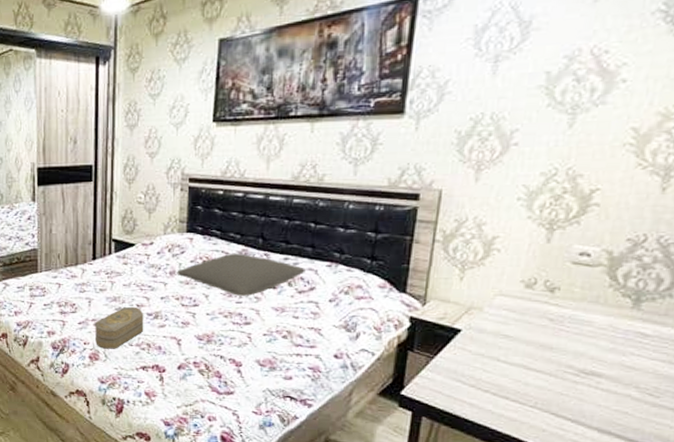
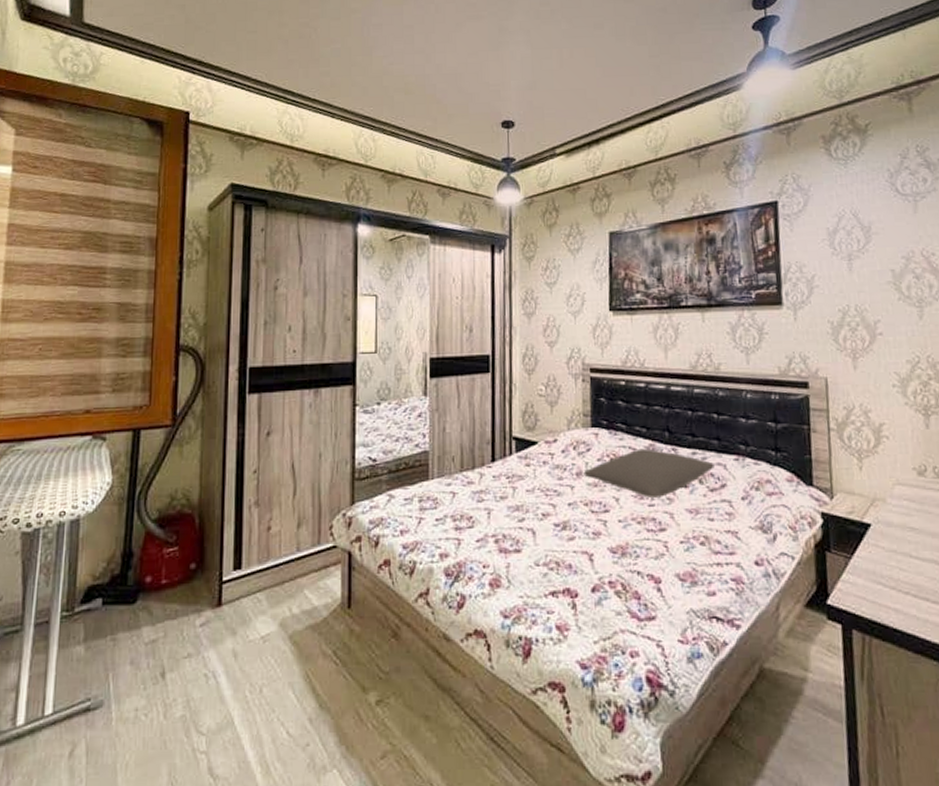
decorative box: present [95,307,144,349] -> none [496,517,552,572]

